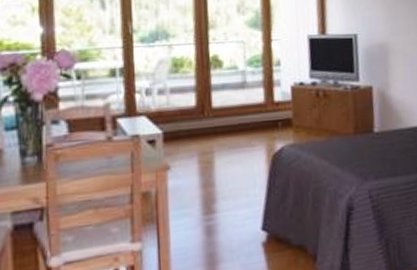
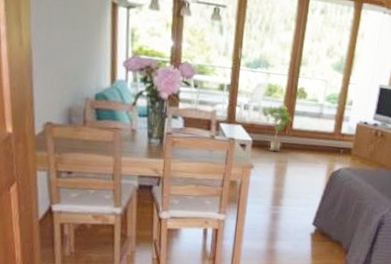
potted plant: none [167,80,210,143] -> present [260,104,292,152]

